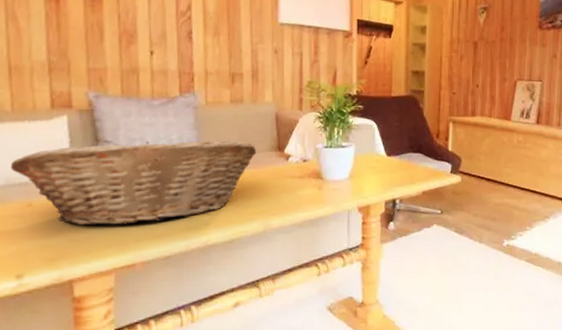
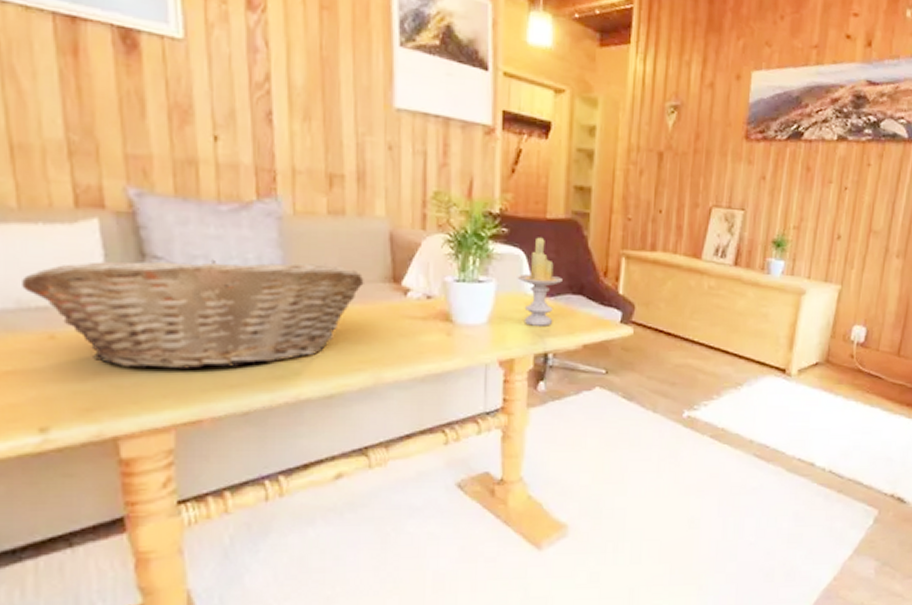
candle: none [371,111,405,179] -> present [517,237,563,326]

